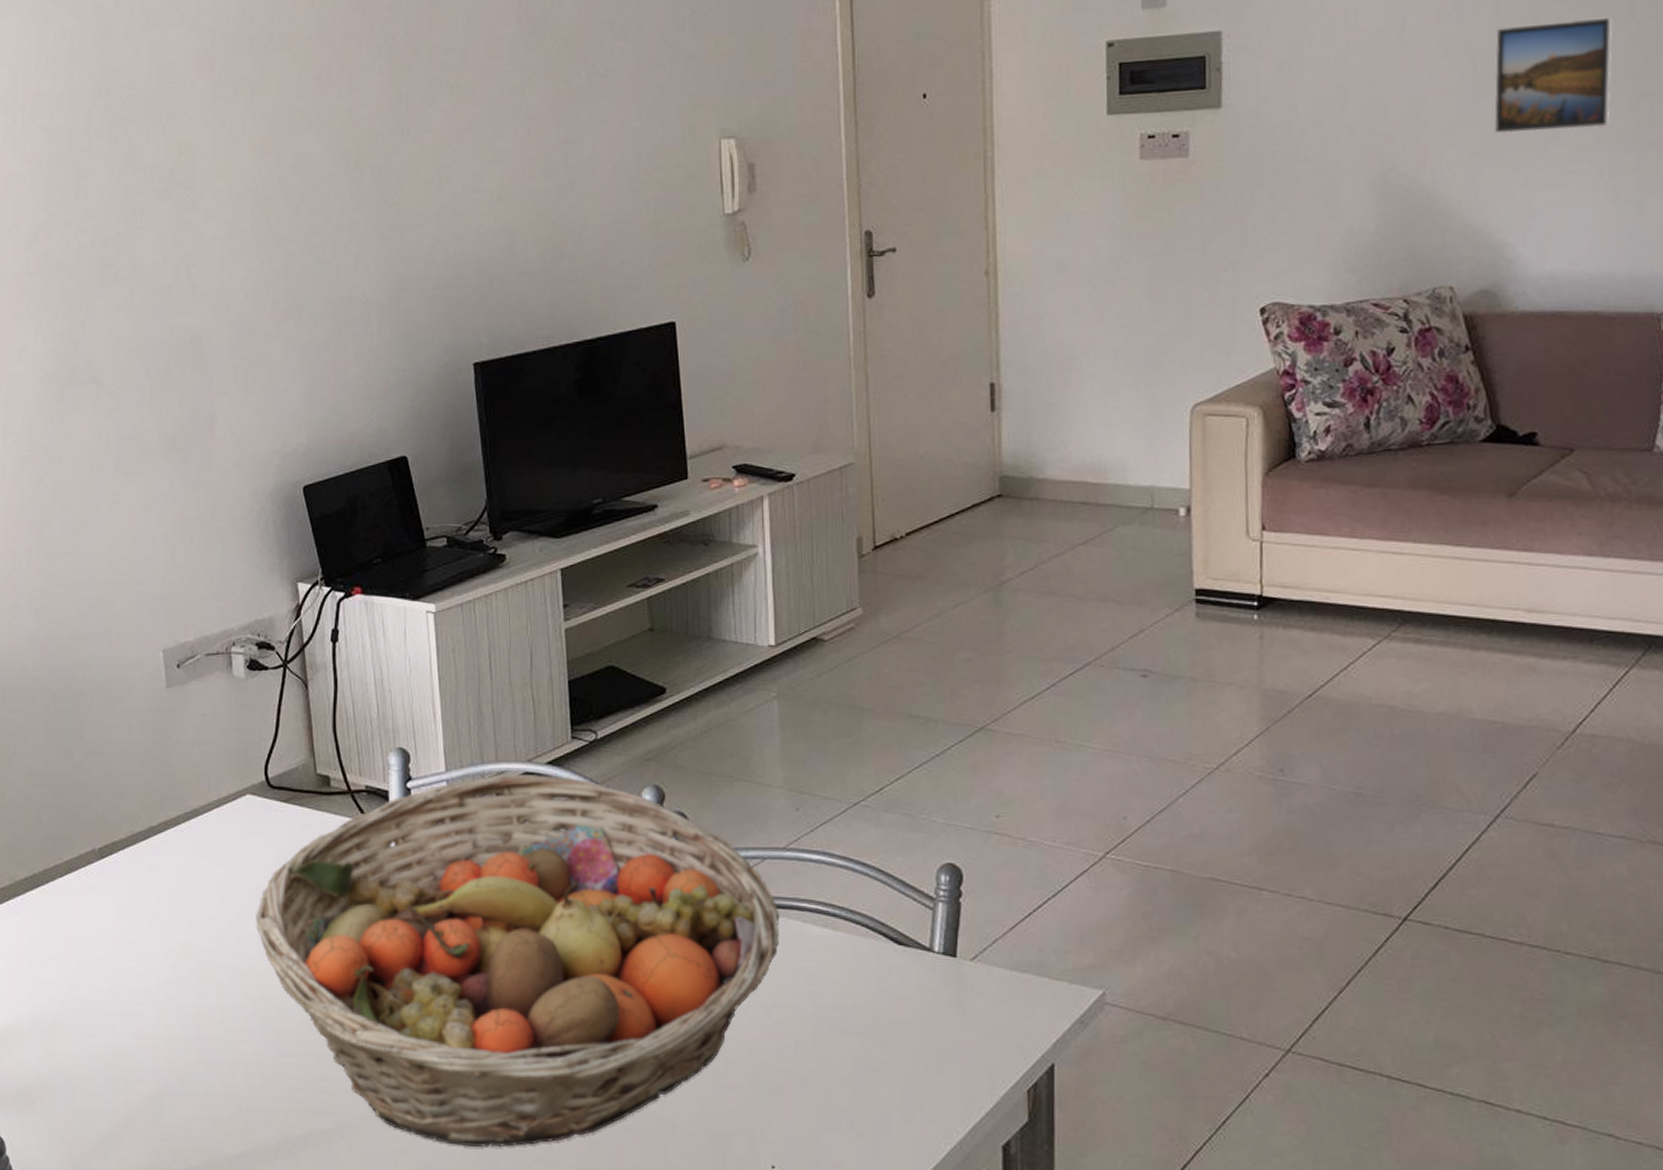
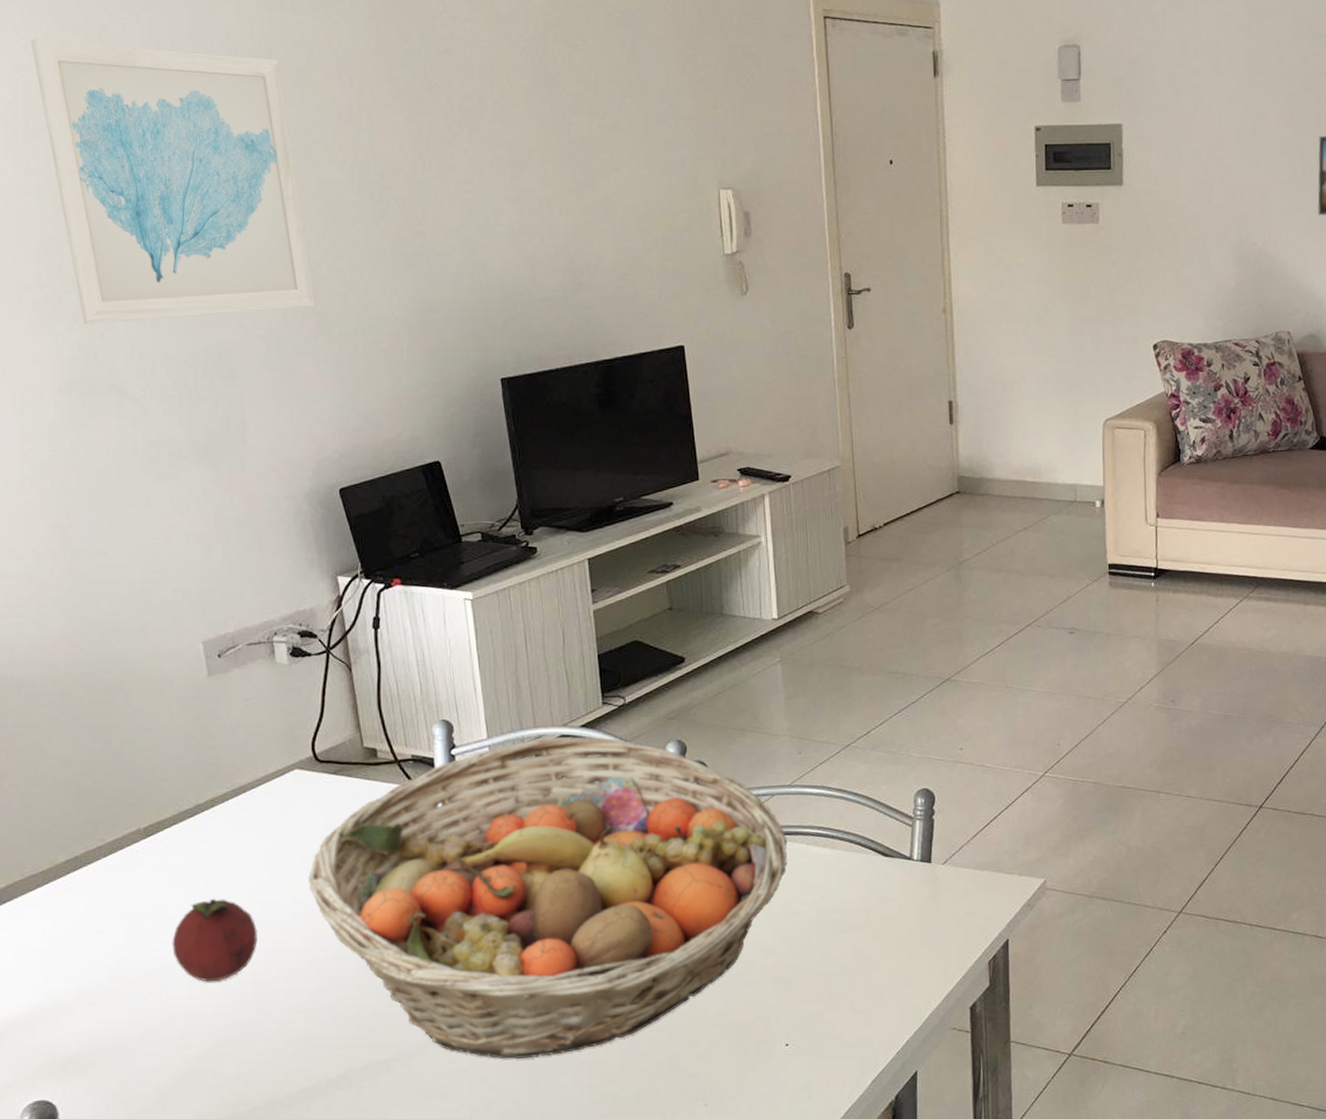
wall art: none [32,21,287,313] -> present [31,38,315,324]
fruit: none [120,931,203,1023] -> present [172,898,257,982]

